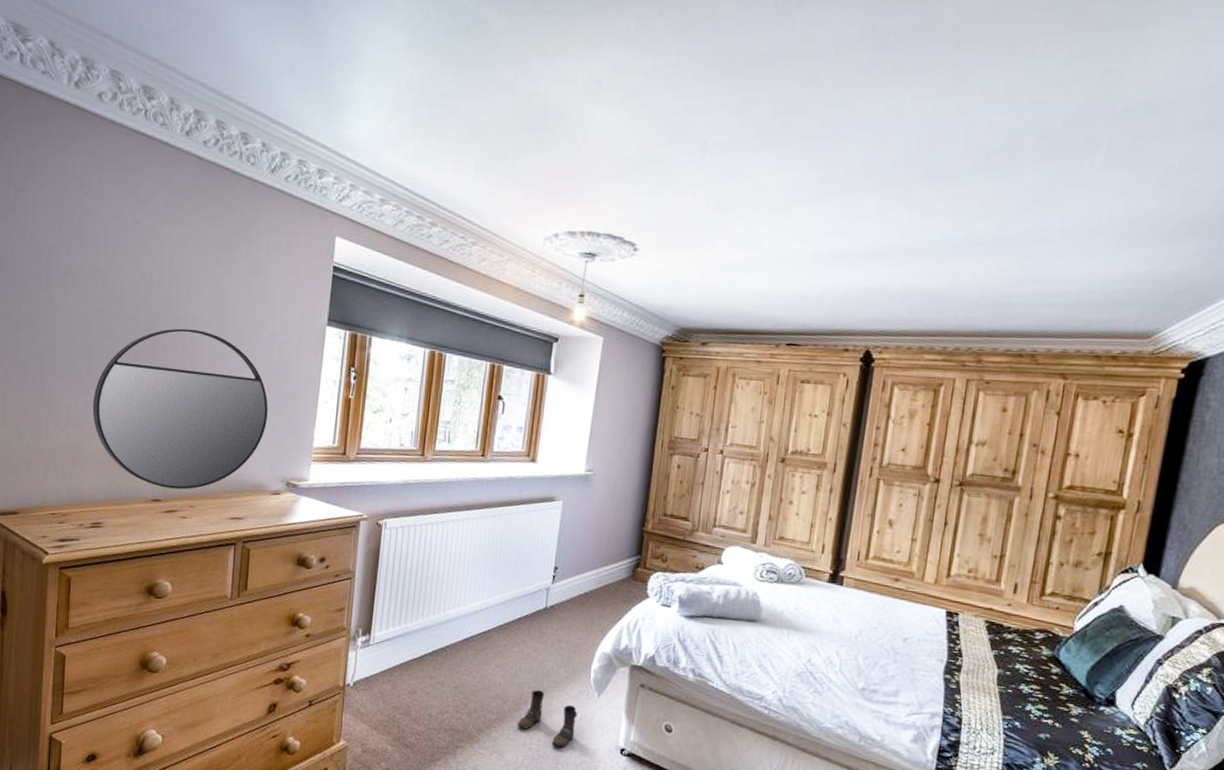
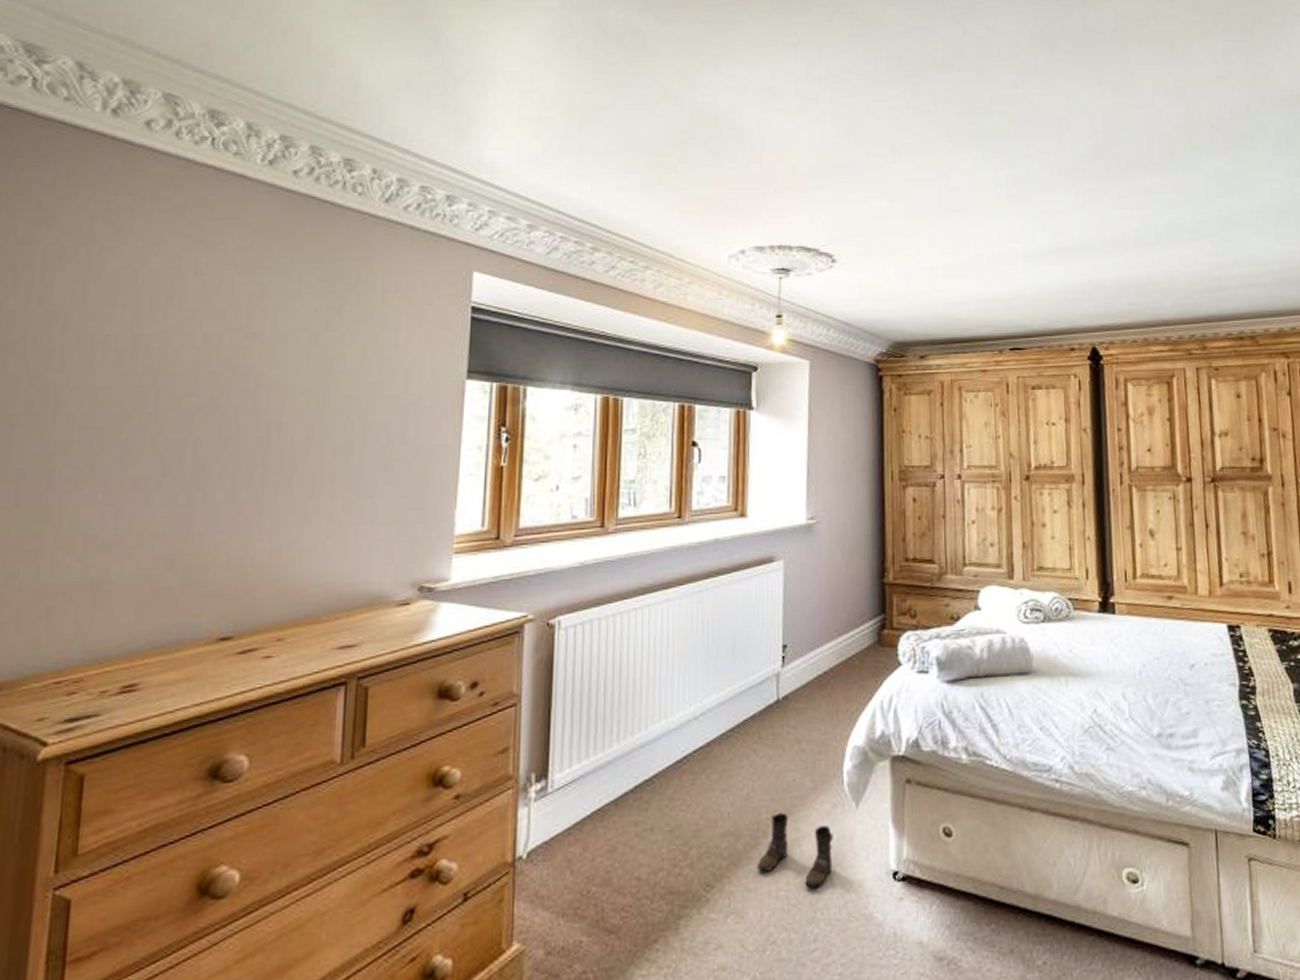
home mirror: present [92,328,268,490] -> none [126,401,390,619]

